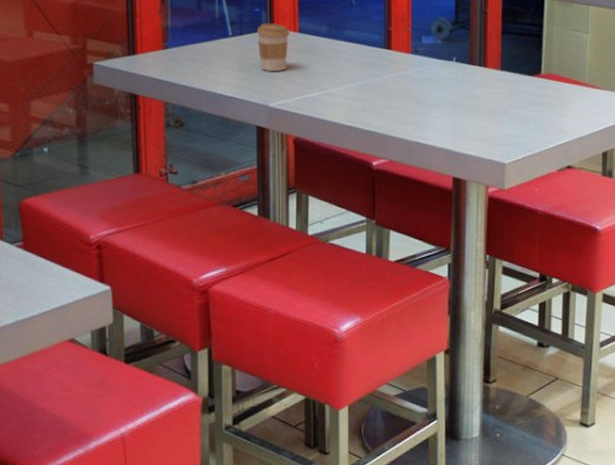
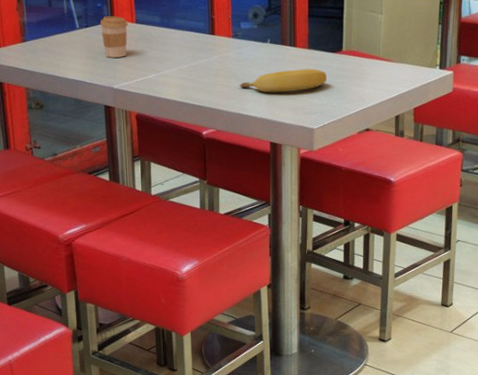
banana: none [417,93,522,119] -> present [239,68,327,93]

